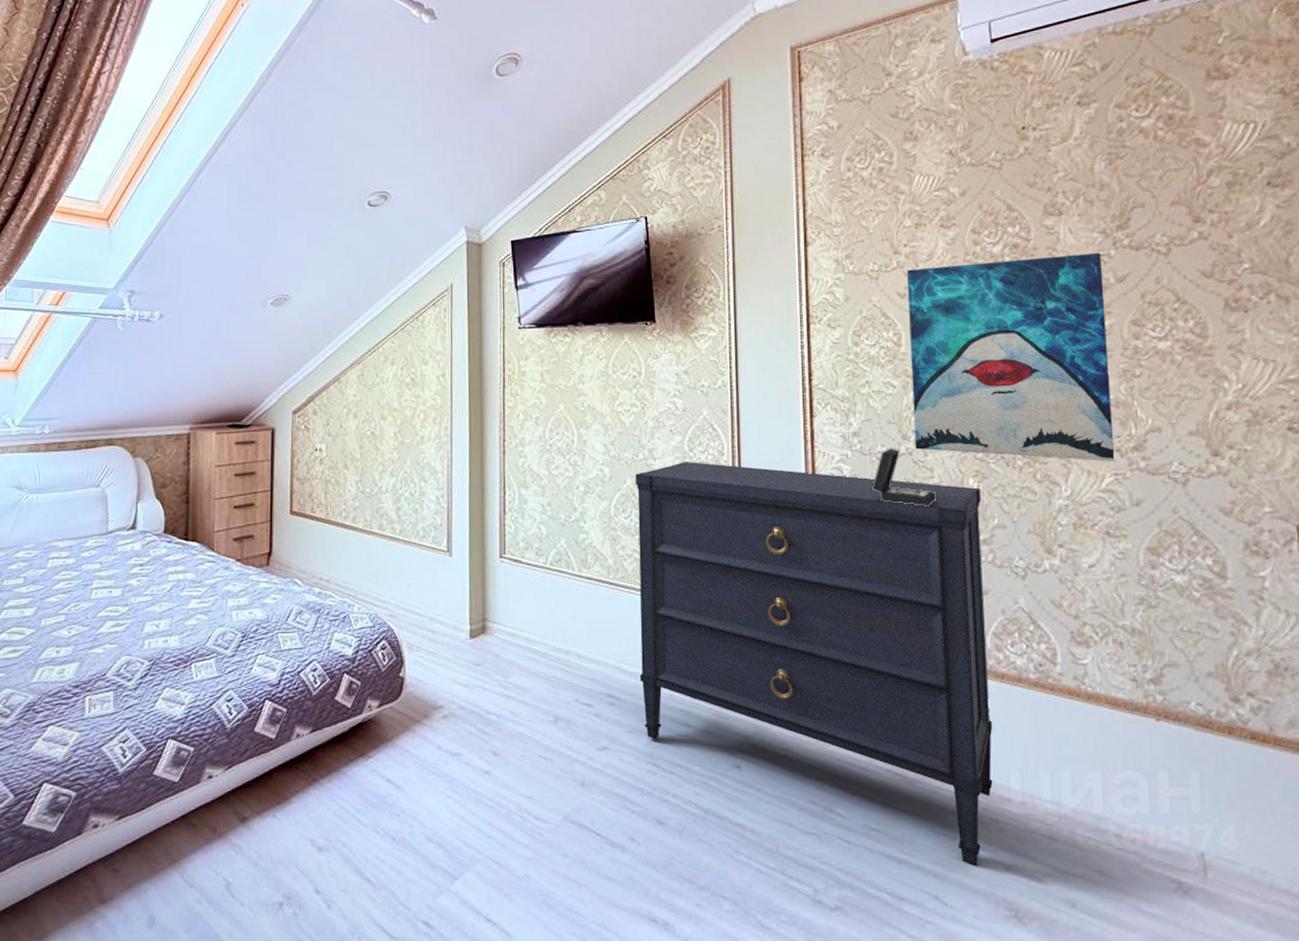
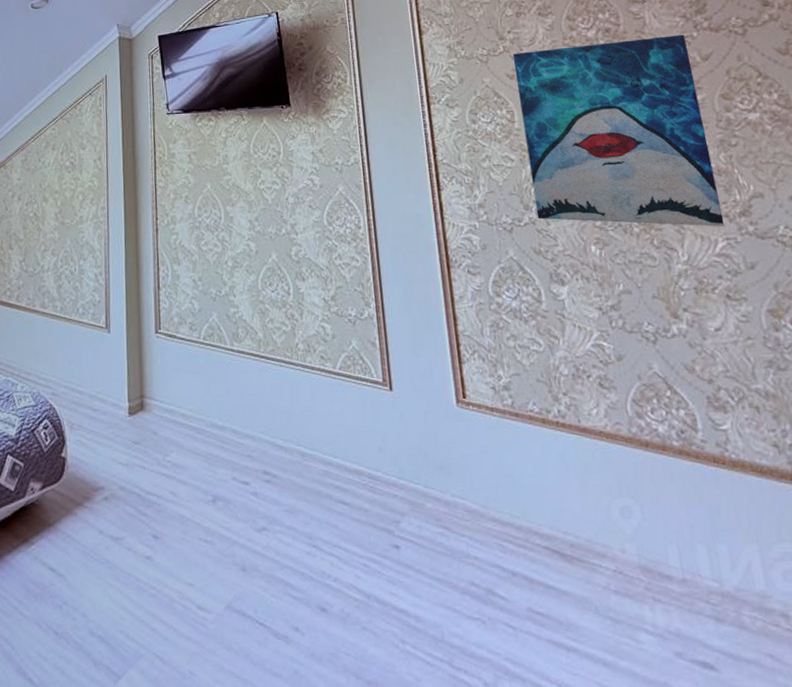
dresser: present [635,462,993,867] -> none [280,235,652,653]
jewelry box: present [871,448,936,506] -> none [500,218,562,274]

